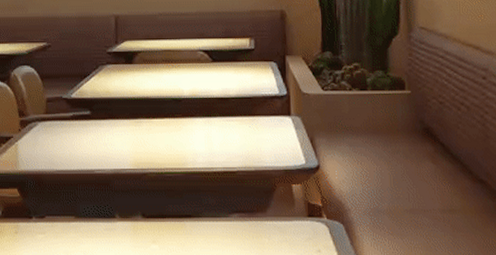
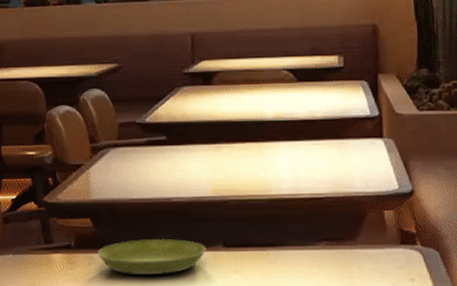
saucer: none [24,208,126,243] -> present [98,238,206,274]

